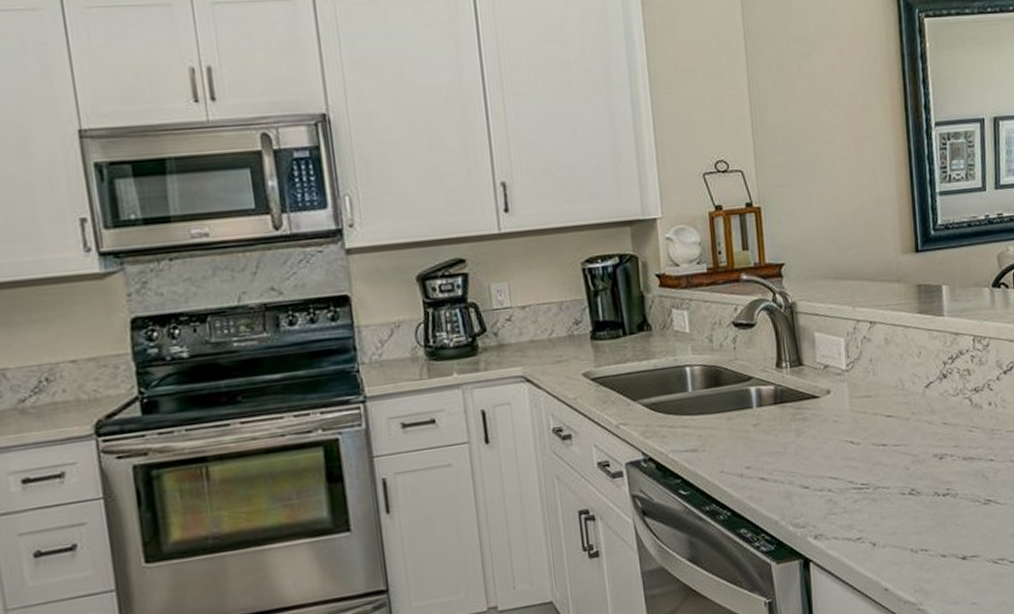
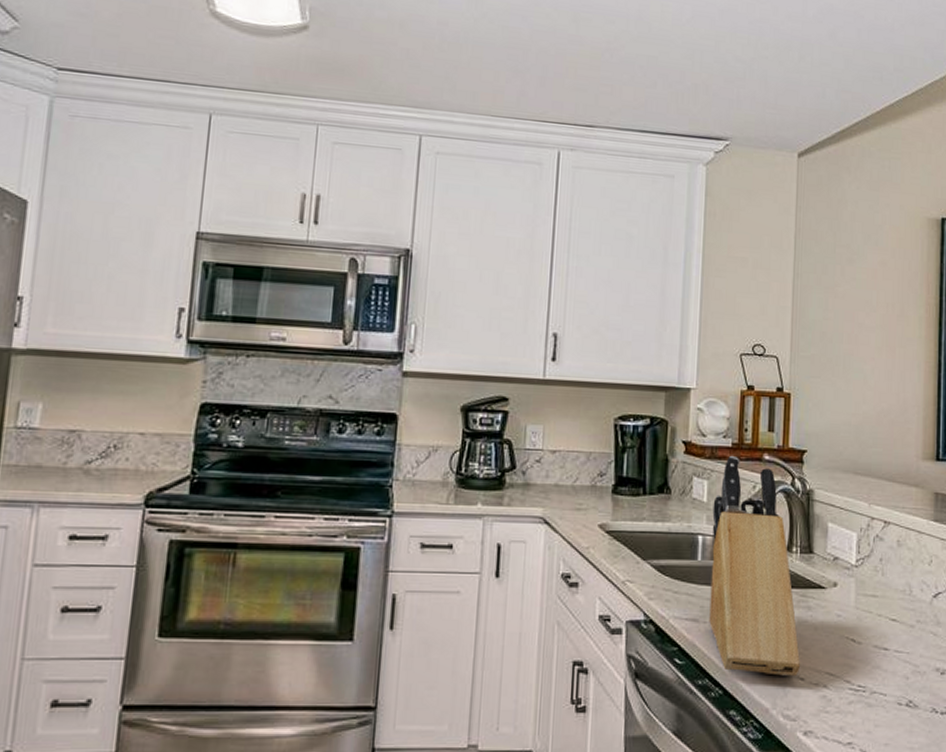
knife block: none [696,280,804,493] -> present [709,455,801,676]

